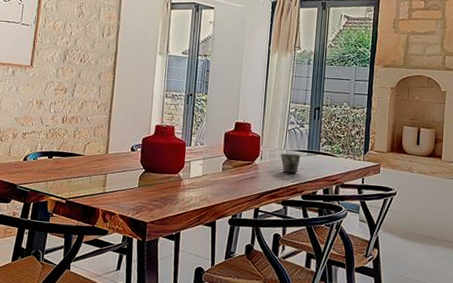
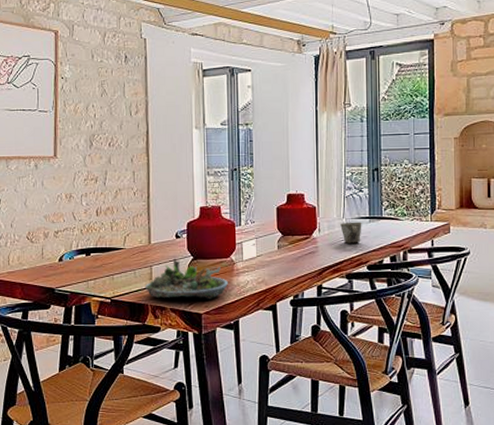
succulent planter: none [98,169,174,210] -> present [144,258,228,299]

